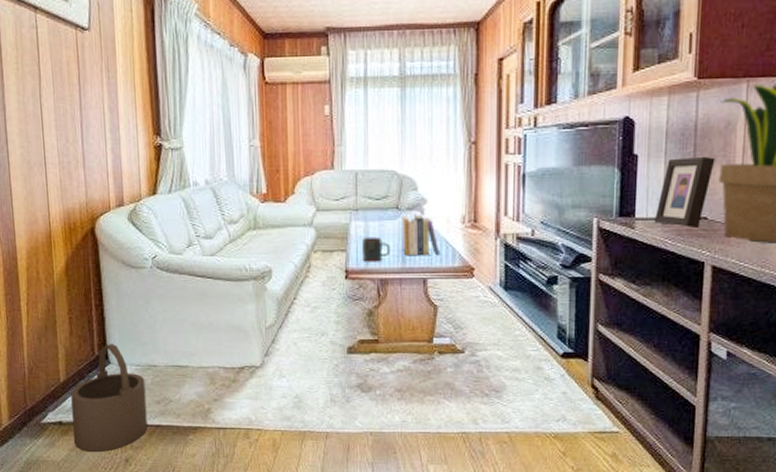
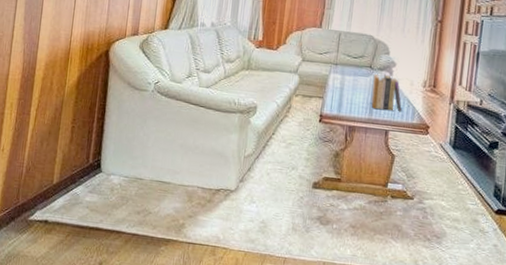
wooden bucket: present [71,344,148,452] -> none [55,154,130,253]
mug: present [362,236,391,261] -> none [336,88,361,110]

